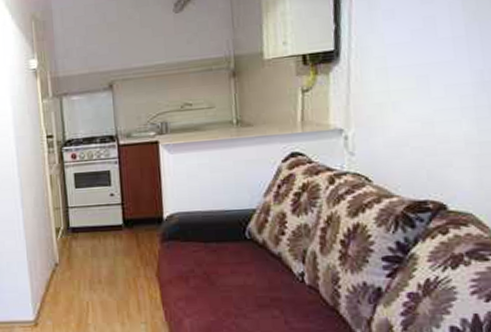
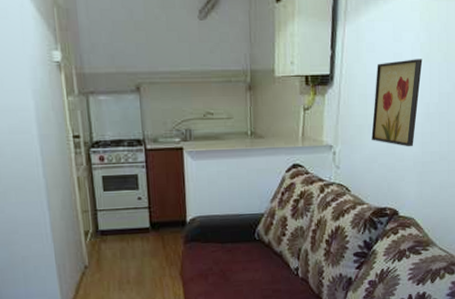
wall art: none [397,19,468,125] -> present [371,59,423,147]

